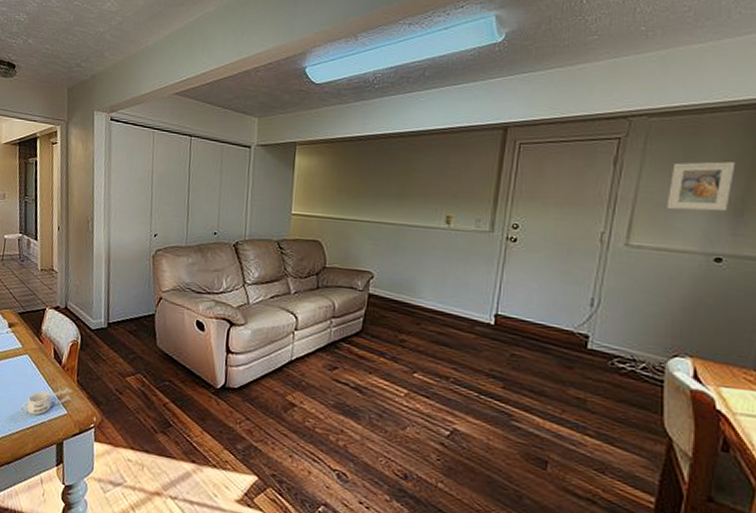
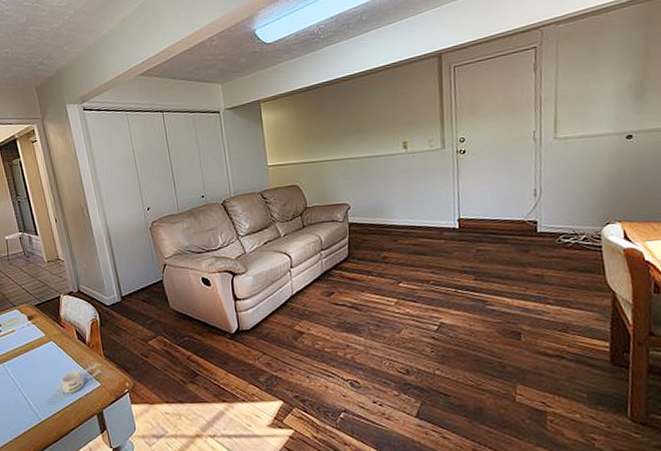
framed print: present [666,161,736,212] -> none [581,52,632,102]

